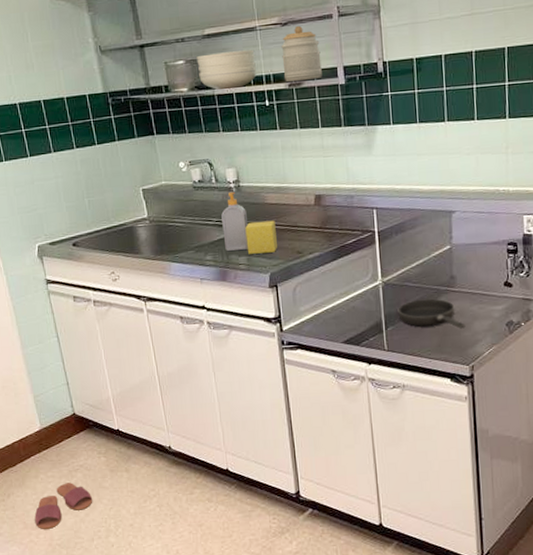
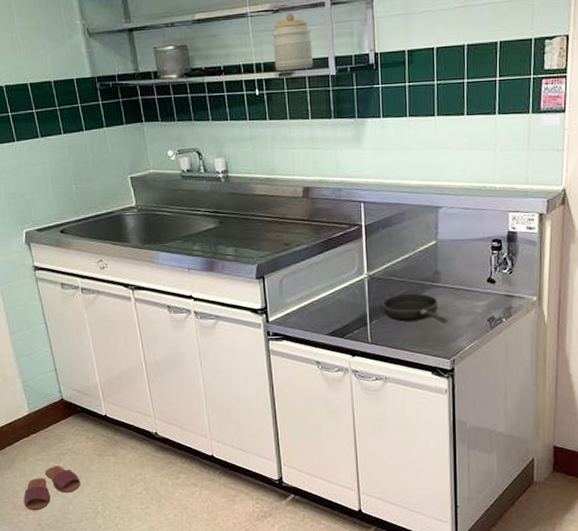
bowl: present [196,49,256,91] -> none [186,37,247,78]
soap bottle: present [221,191,249,252] -> none [209,181,237,242]
sponge: present [245,220,278,254] -> none [233,211,266,245]

